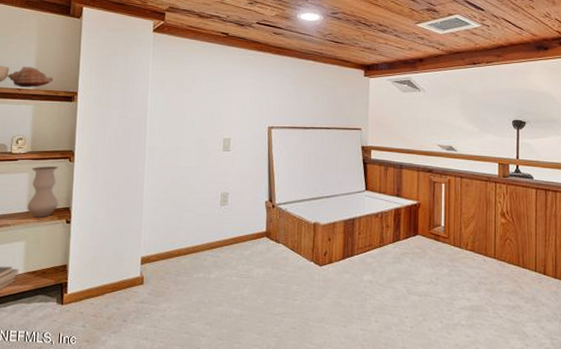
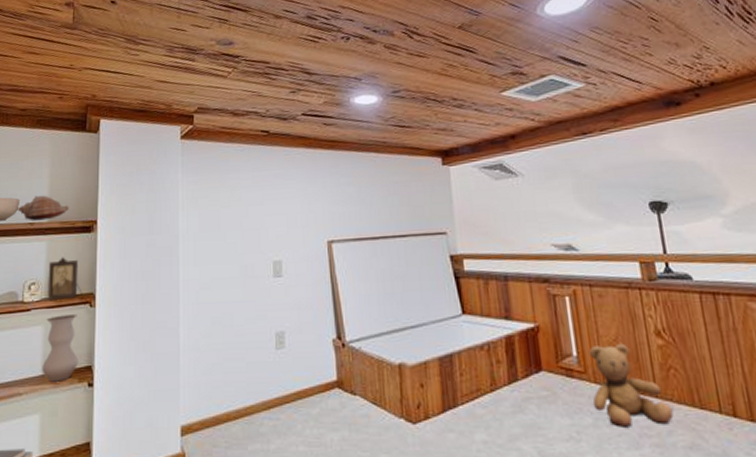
photo frame: none [32,120,64,154] -> present [47,257,83,300]
teddy bear: none [451,220,504,277] -> present [588,343,674,427]

